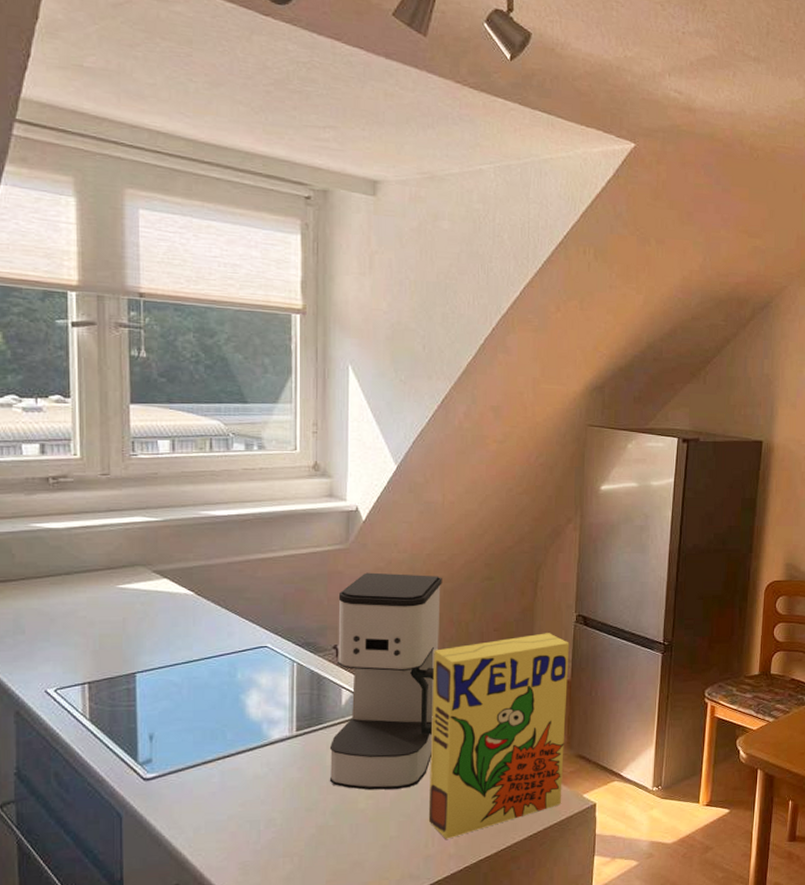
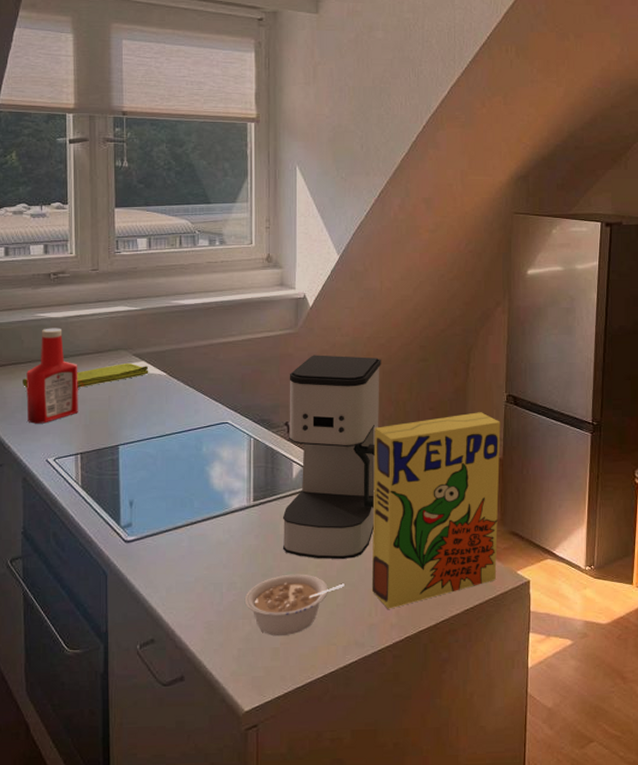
dish towel: none [14,580,173,609] -> present [23,362,149,388]
ketchup bottle: none [19,540,85,650] -> present [26,328,78,424]
legume: none [285,806,399,873] -> present [244,574,345,636]

